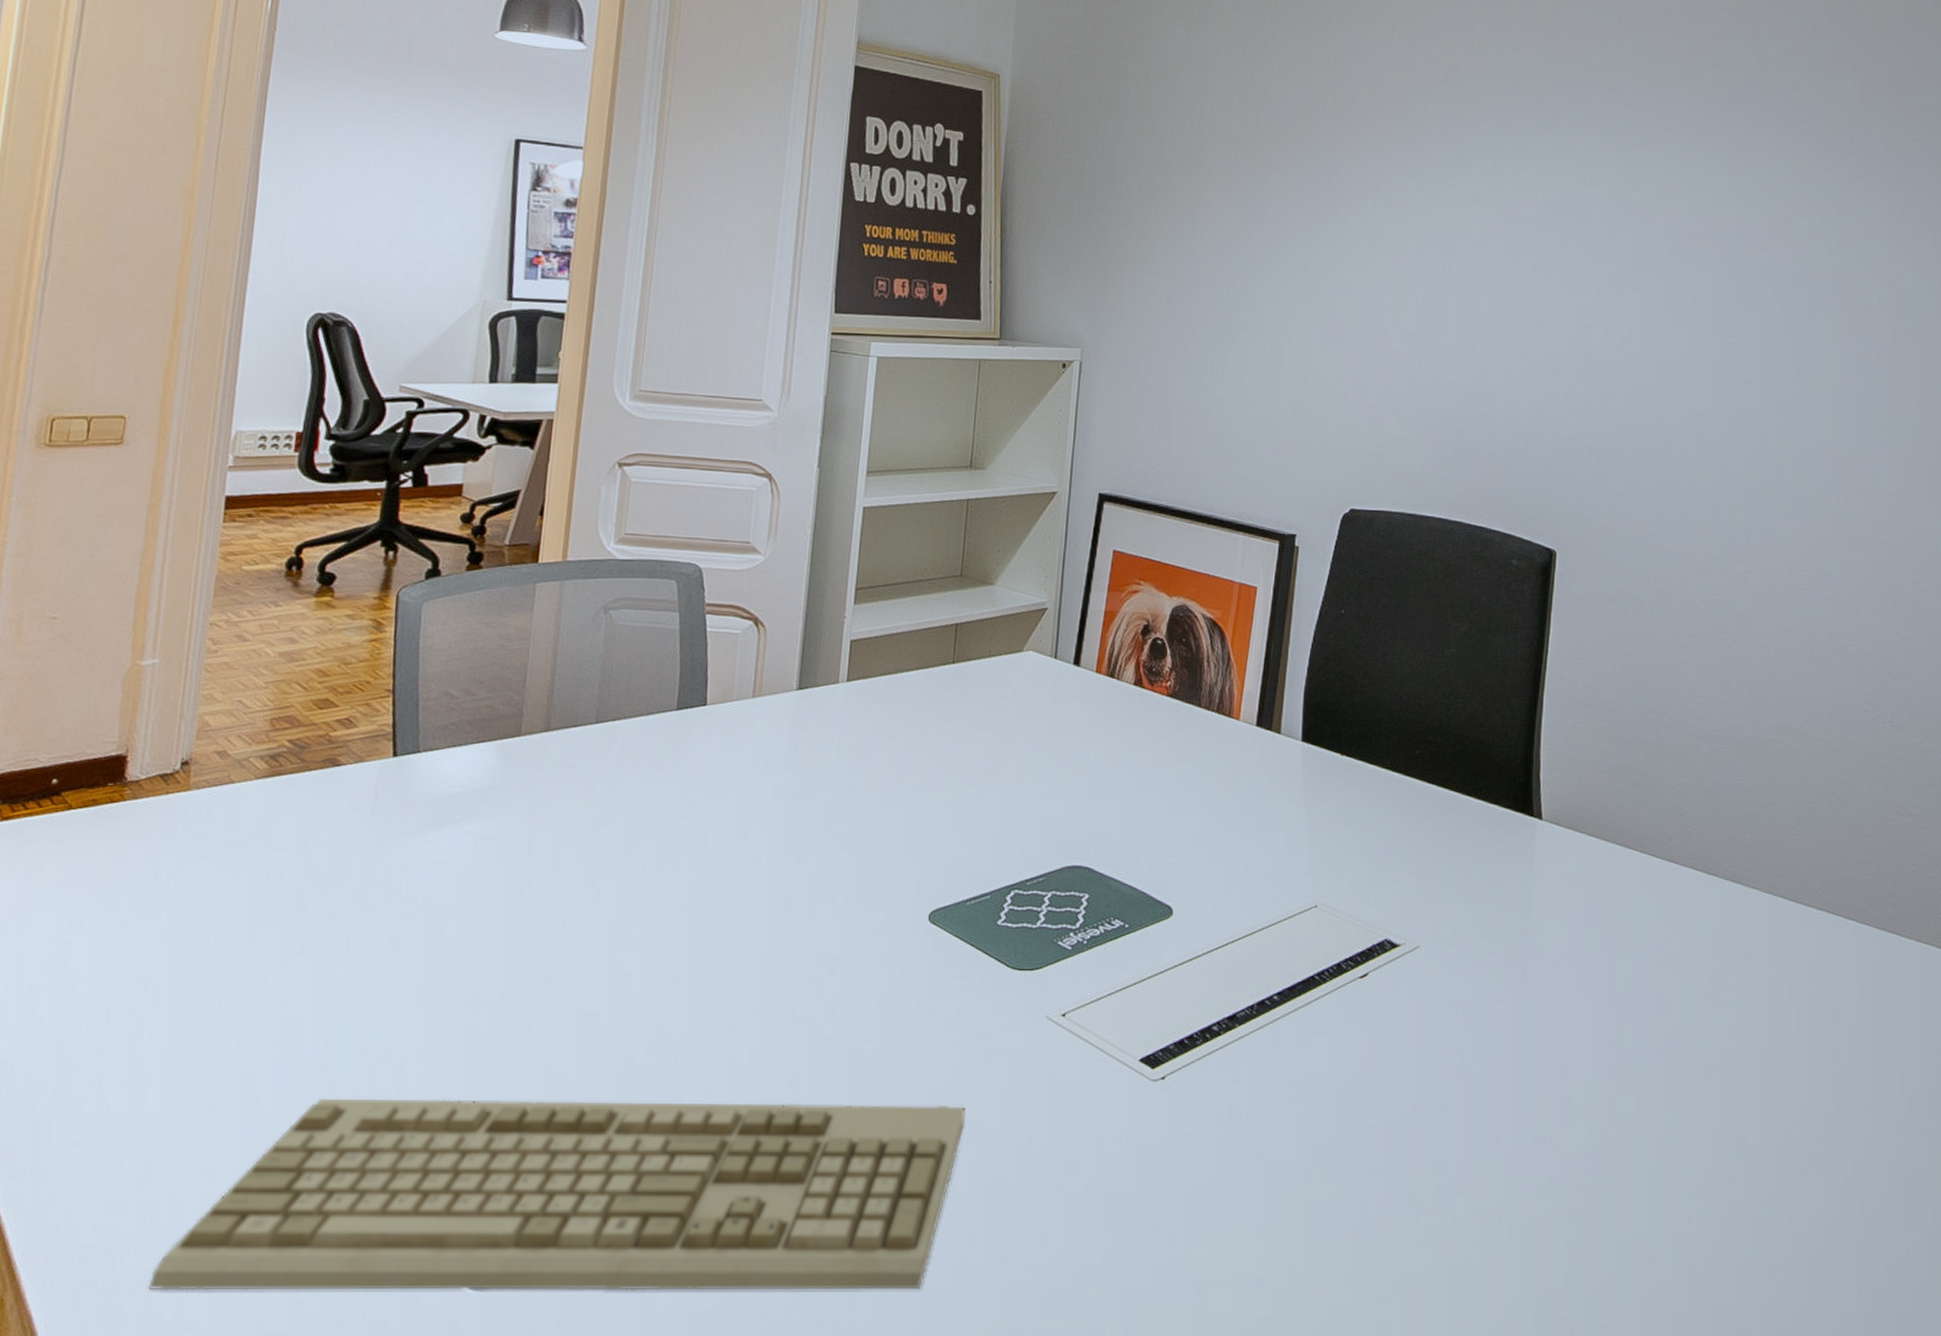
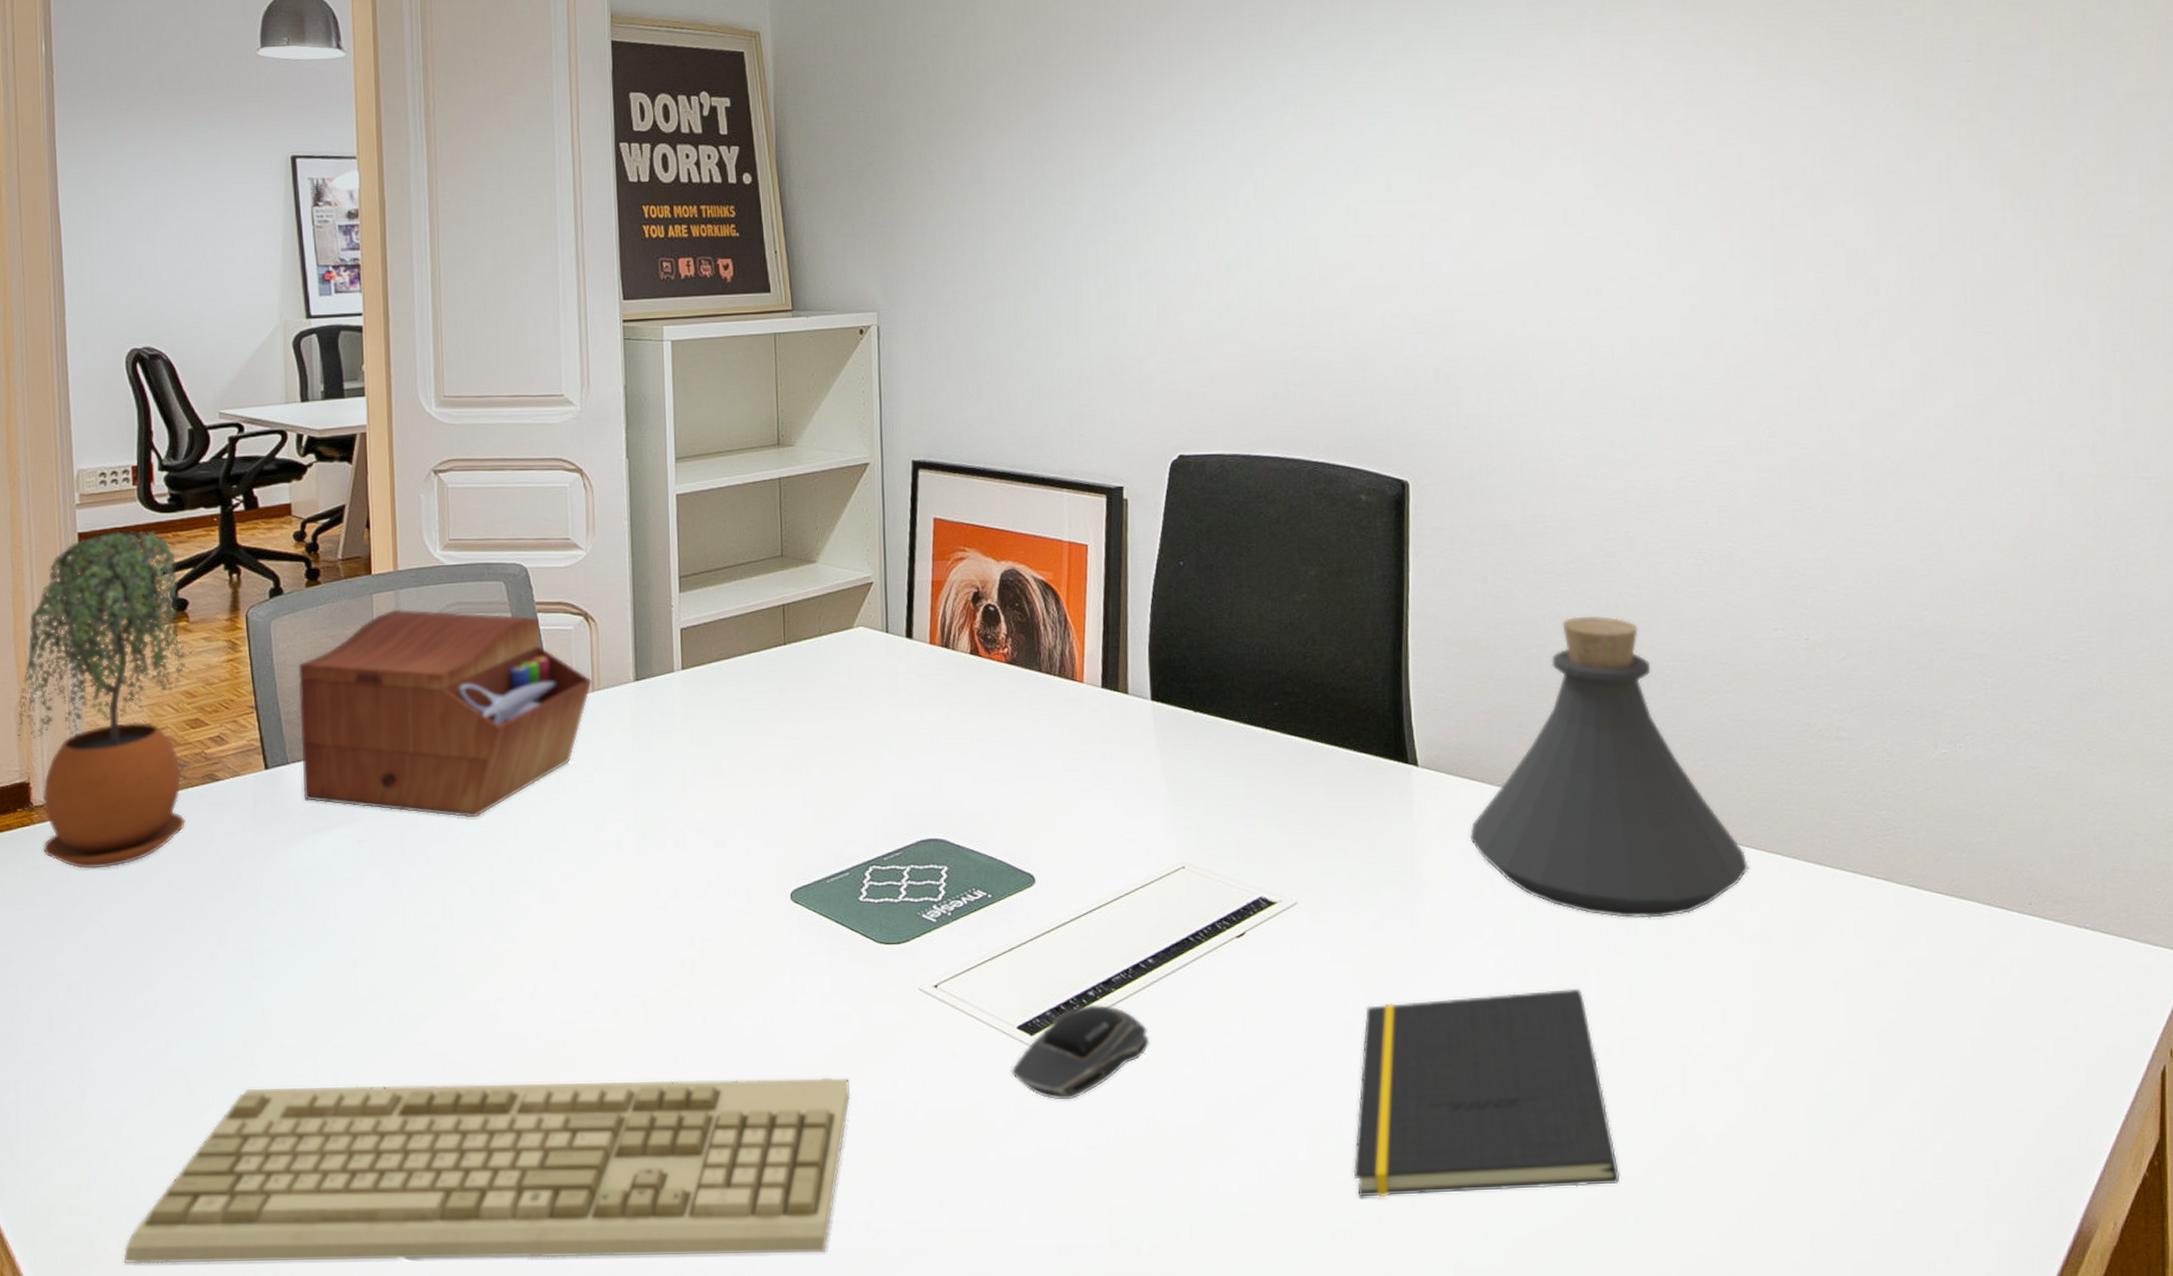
potted plant: none [122,496,332,852] -> present [17,530,186,869]
sewing box: none [431,599,754,820] -> present [298,609,592,818]
computer mouse: none [1128,1039,1268,1136] -> present [1011,1004,1150,1100]
notepad: none [1448,1040,1693,1243] -> present [1353,988,1620,1198]
bottle: none [1582,687,1827,976] -> present [1469,615,1749,918]

